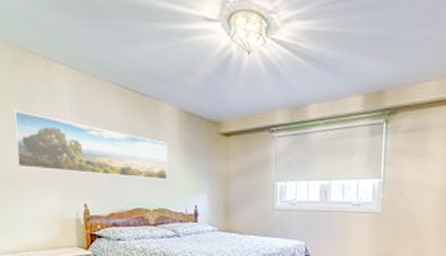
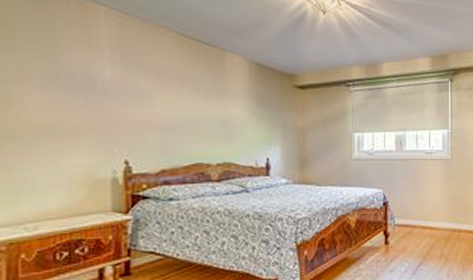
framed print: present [13,110,168,180] -> none [24,52,236,133]

